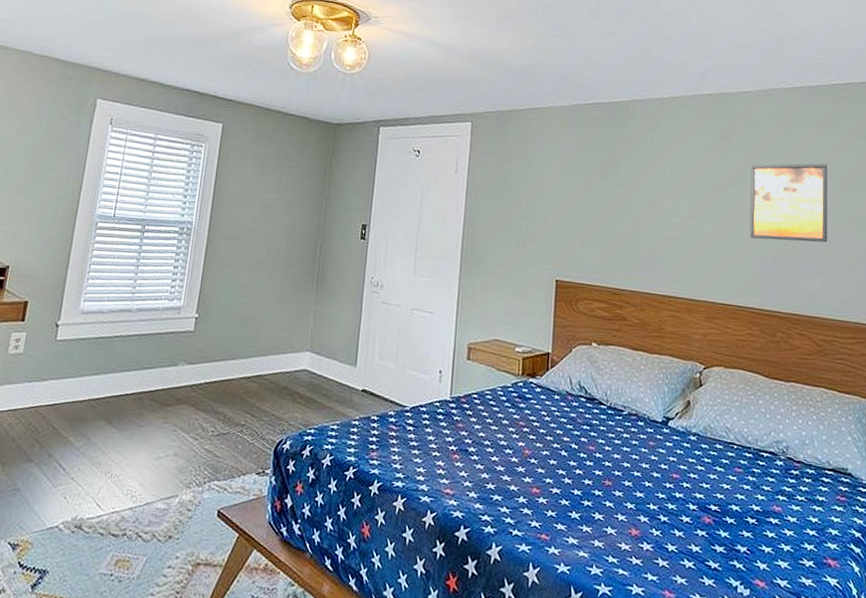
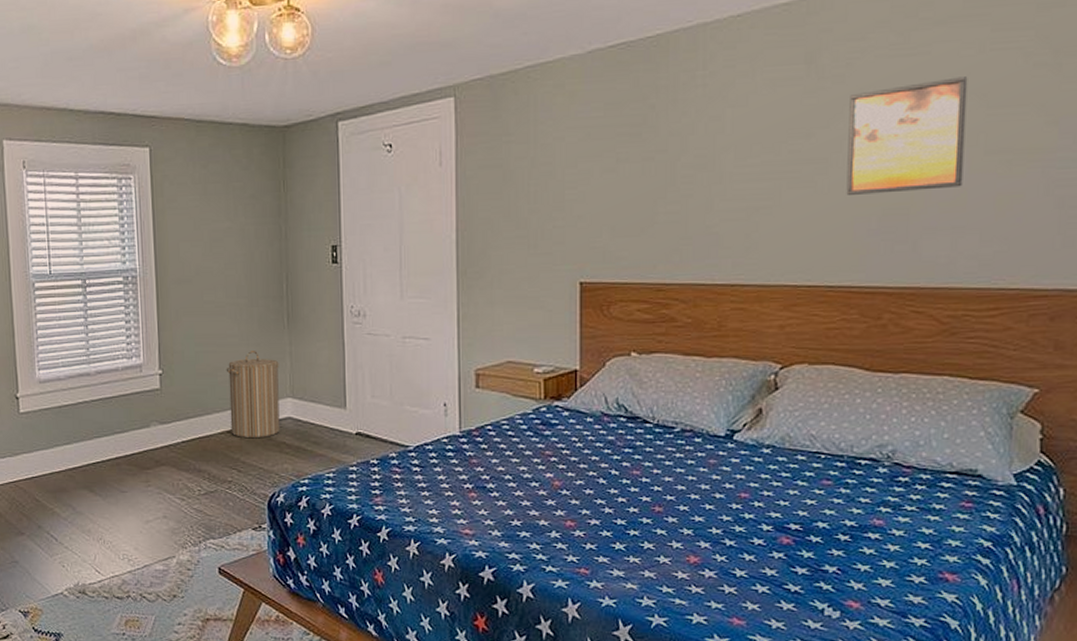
laundry hamper: none [251,306,304,386] -> present [226,351,280,437]

